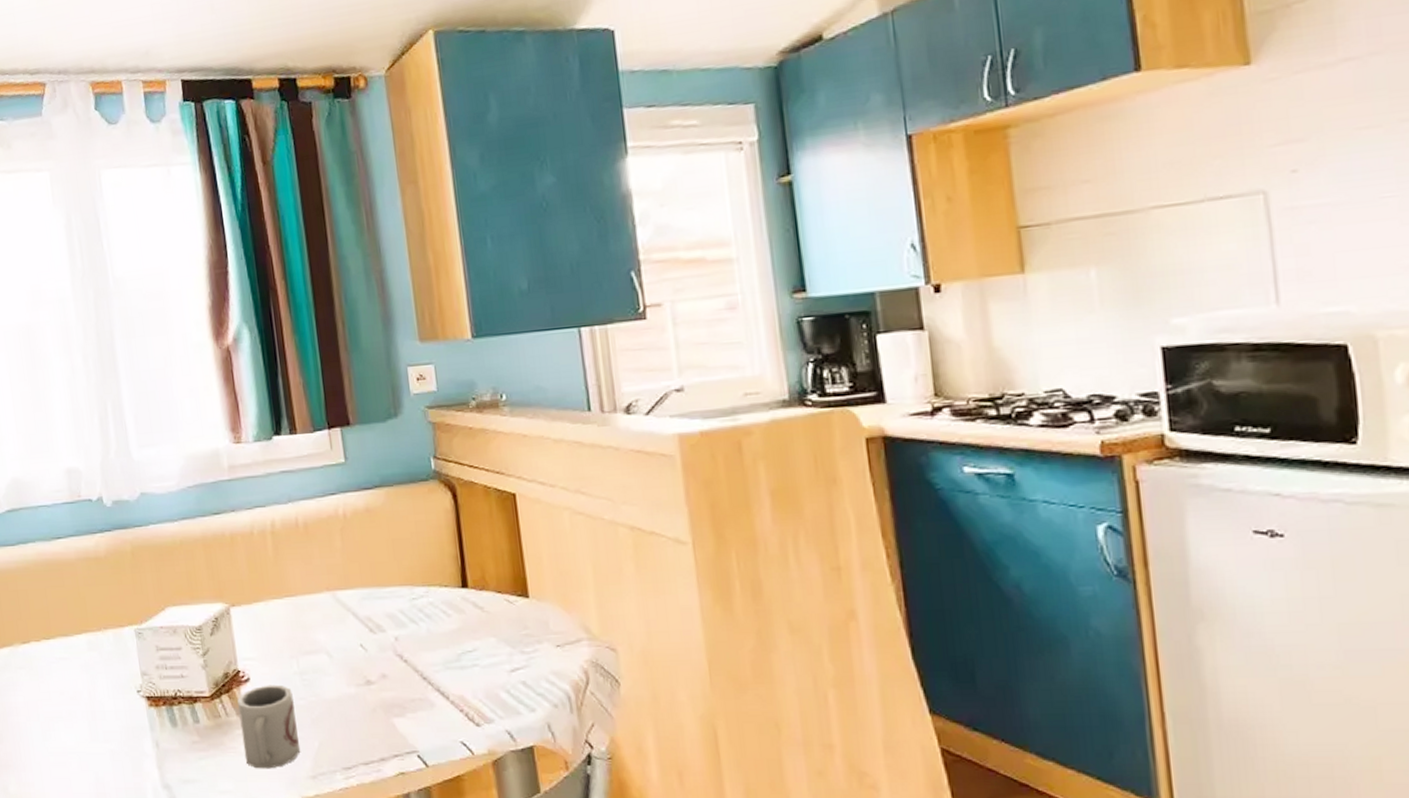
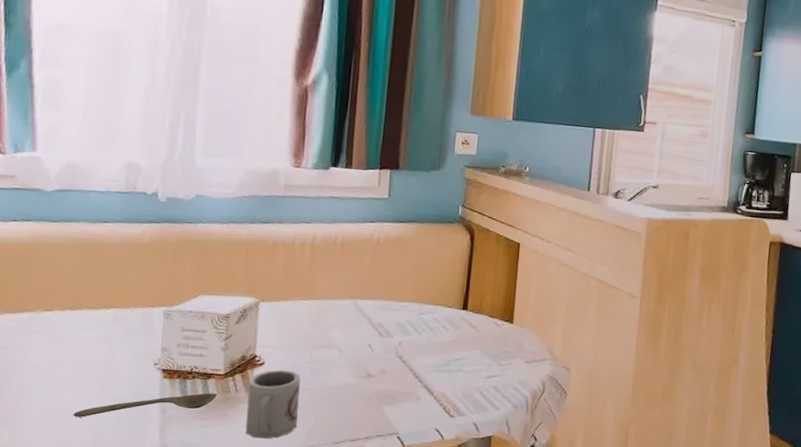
spoon: none [70,719,208,758] -> present [73,393,218,417]

